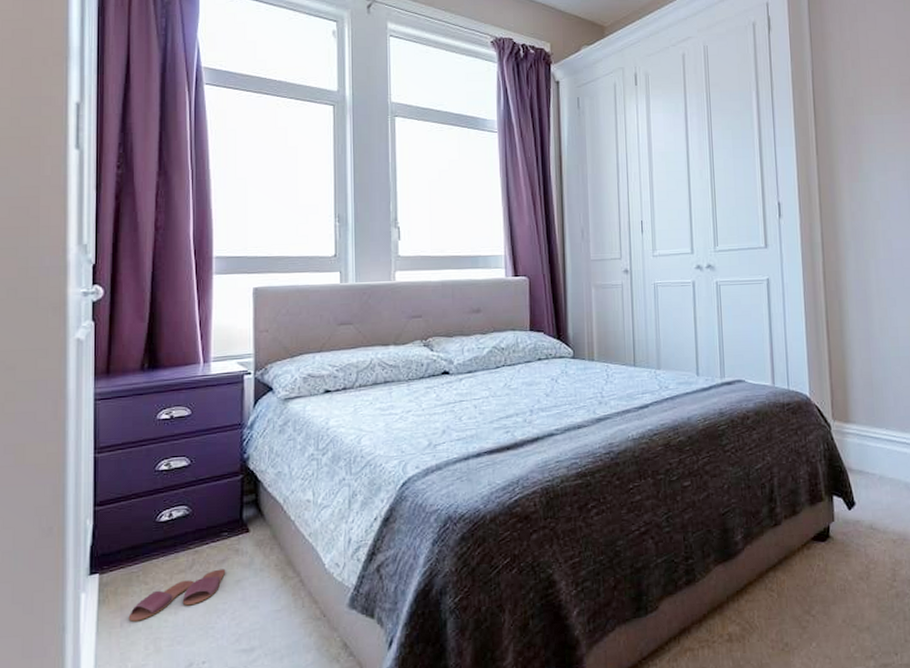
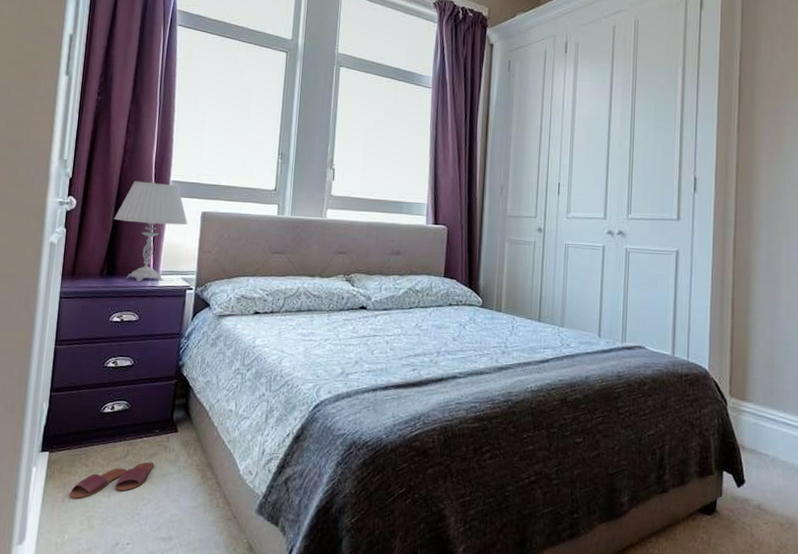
table lamp: none [150,260,238,372] -> present [113,181,188,282]

